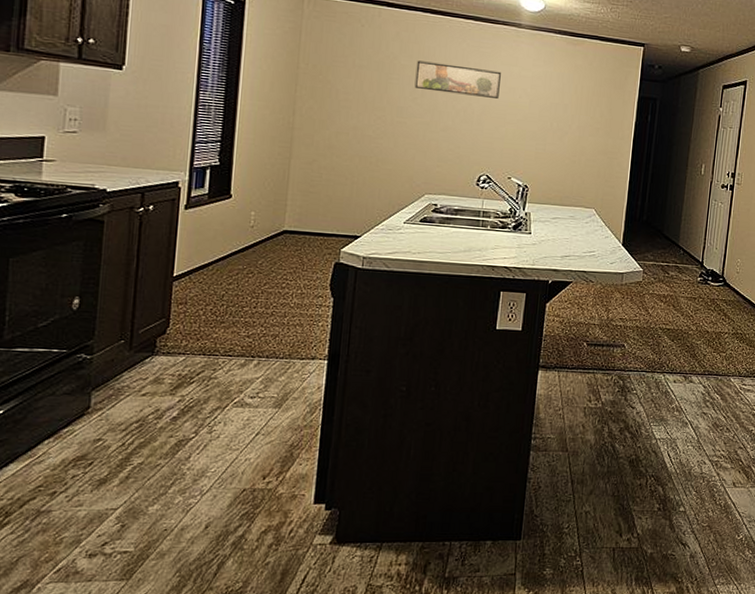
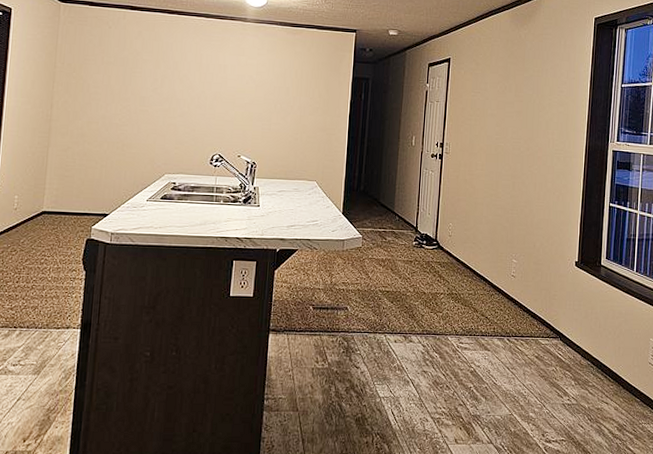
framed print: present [414,60,501,99] -> none [155,55,230,85]

